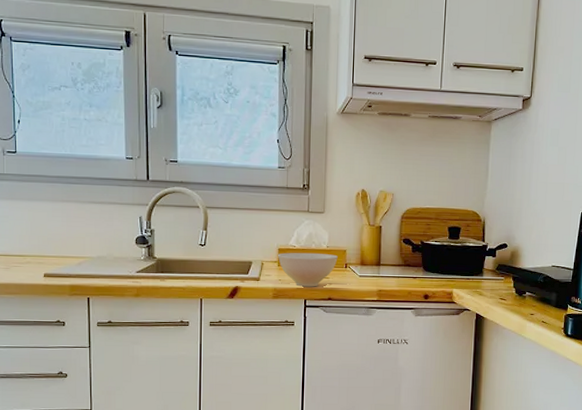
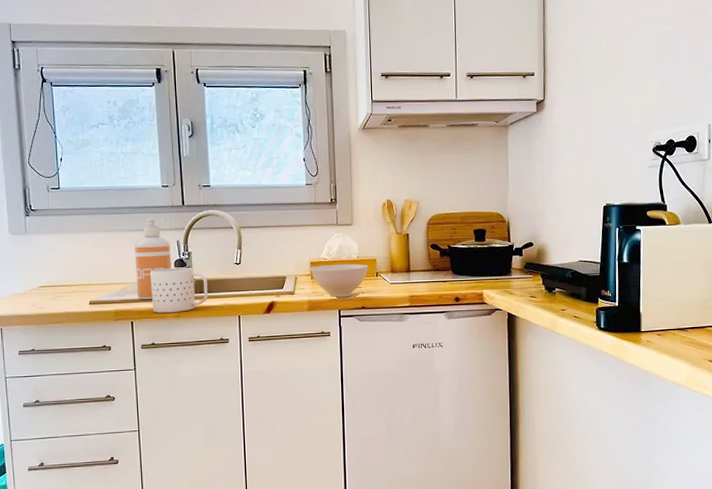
soap dispenser: none [95,190,132,277] -> present [135,218,171,300]
mug: none [110,244,170,292] -> present [150,267,209,314]

